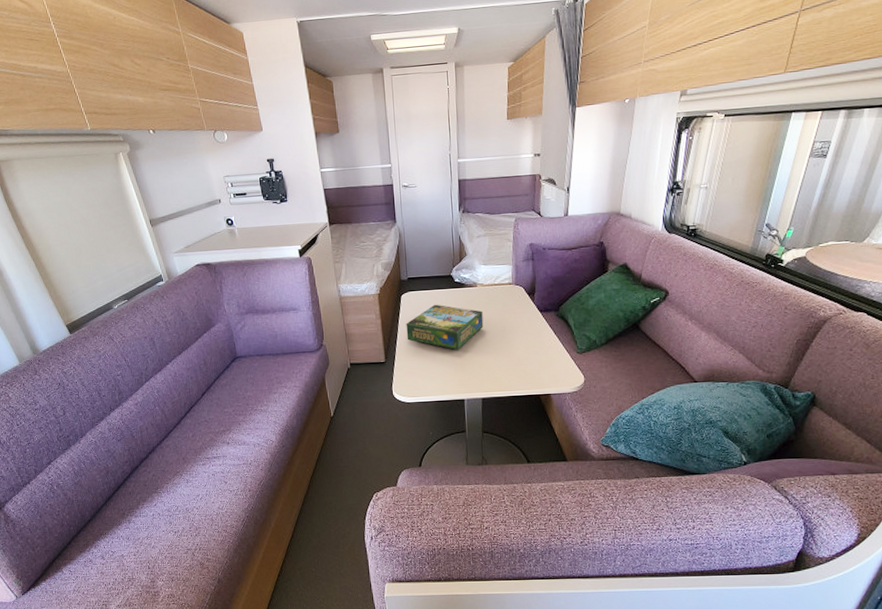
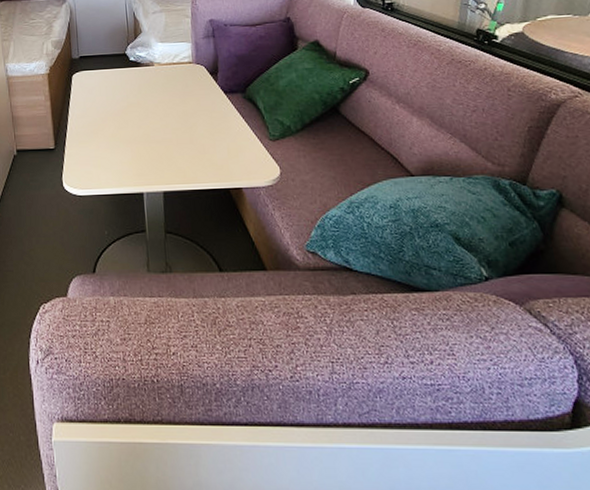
board game: present [406,304,484,351] -> none [77,84,163,137]

